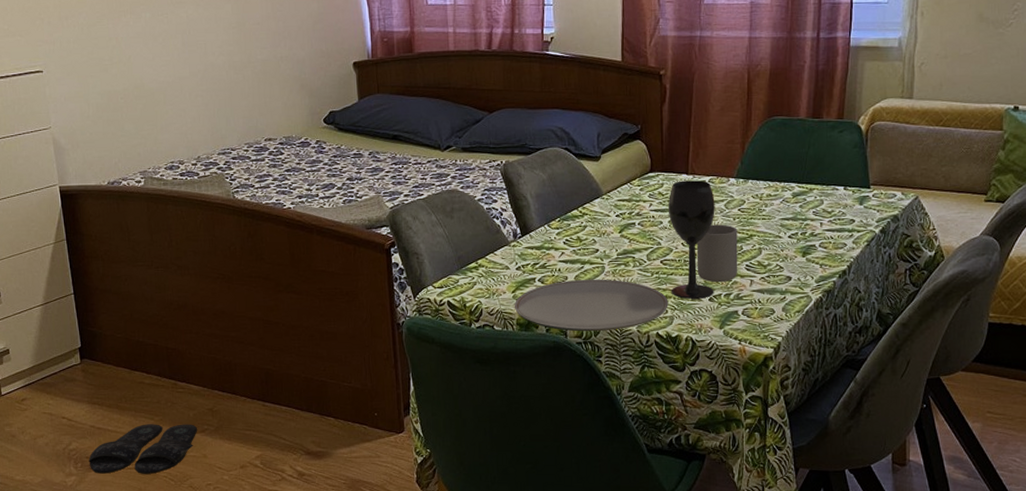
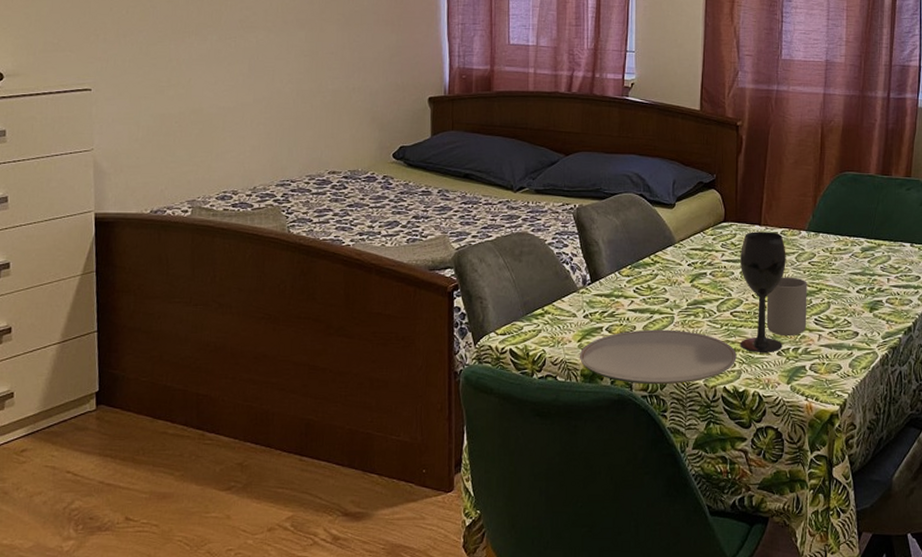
slippers: present [88,424,197,475] -> none [92,480,222,539]

